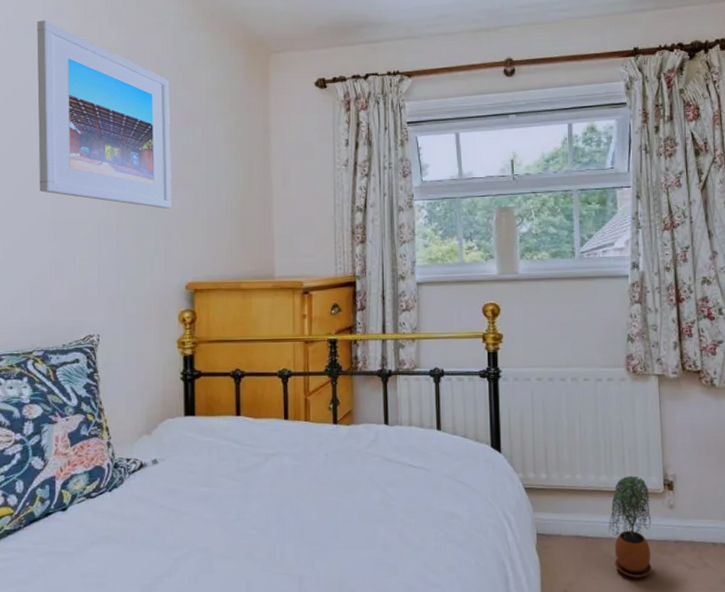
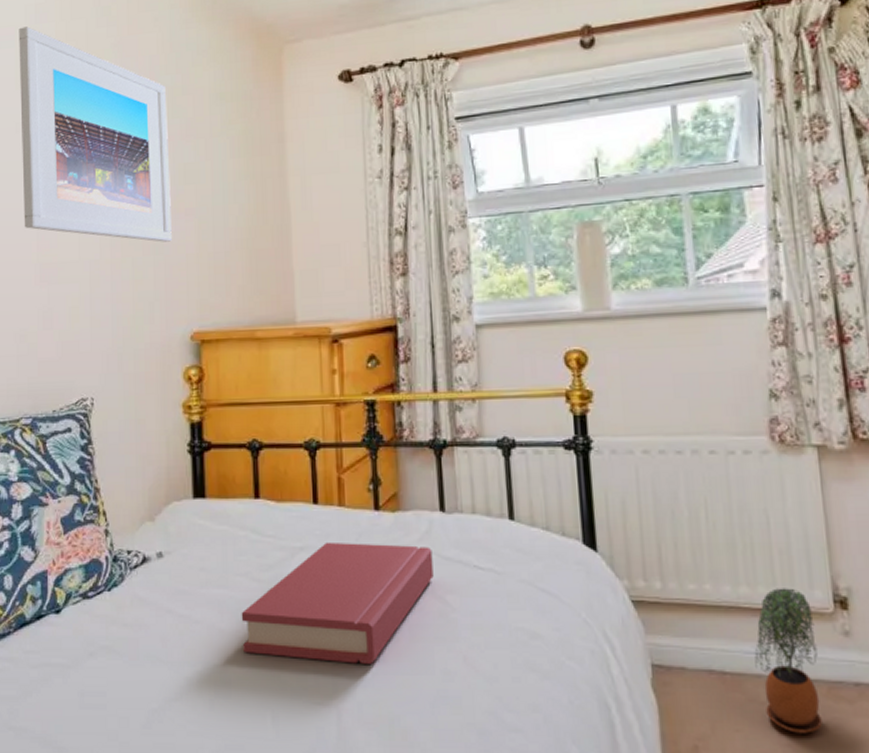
hardback book: none [222,449,378,542] -> present [241,541,434,664]

